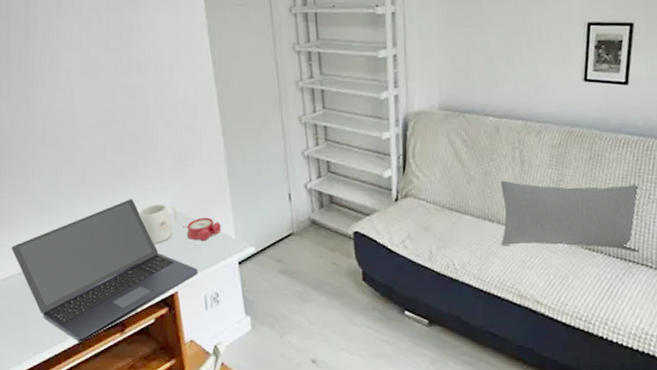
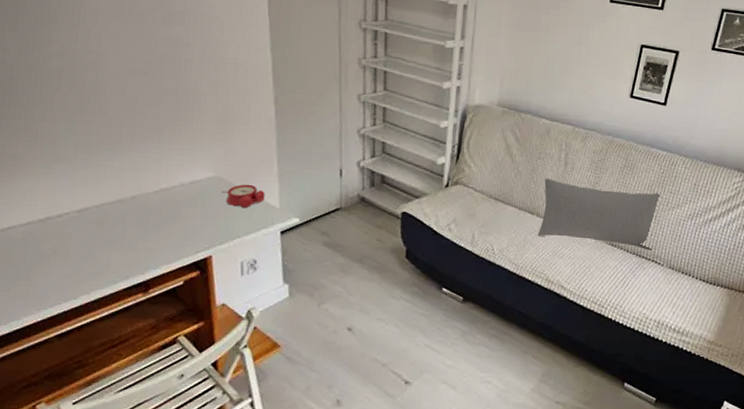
laptop: present [11,199,198,342] -> none [13,157,236,300]
mug: present [139,204,178,243] -> none [172,166,218,206]

